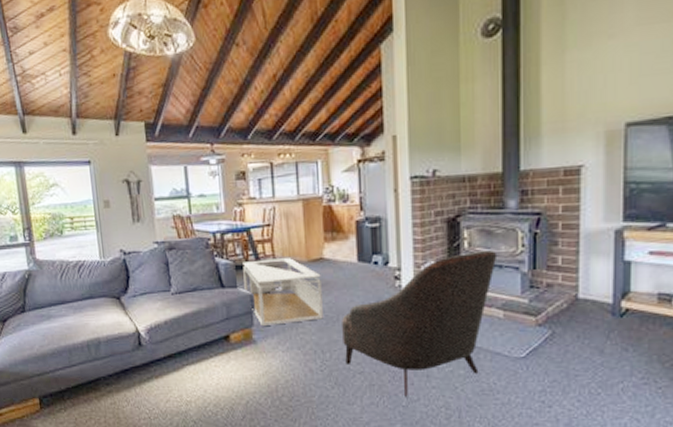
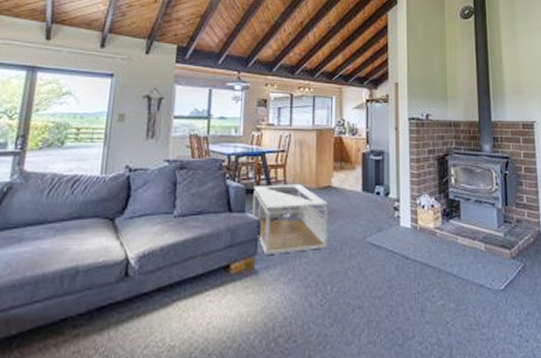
armchair: present [342,250,498,397] -> none [345,187,478,334]

